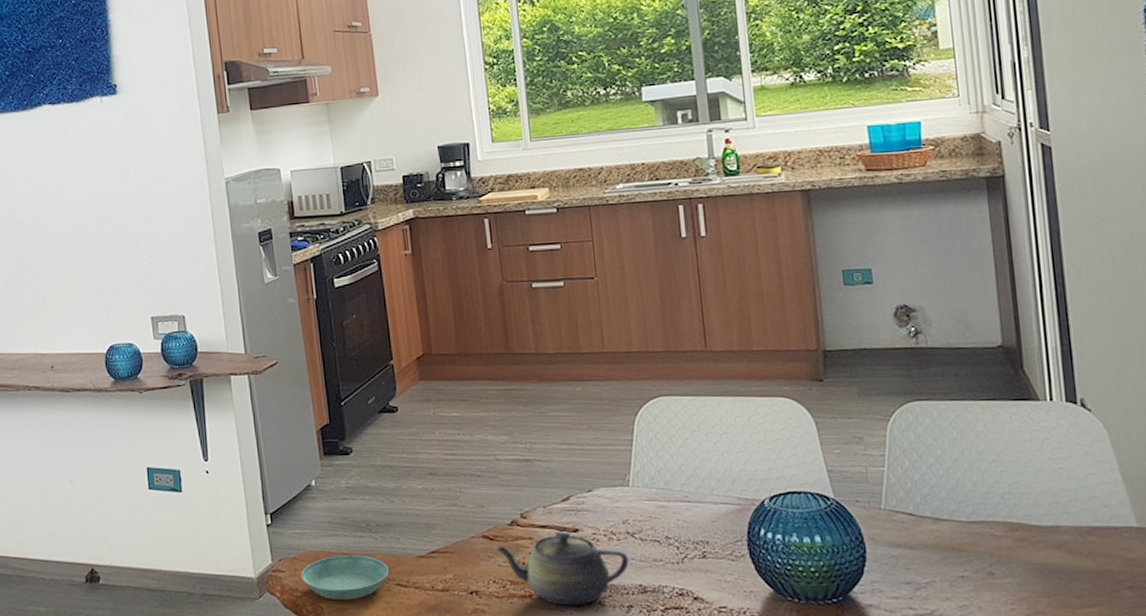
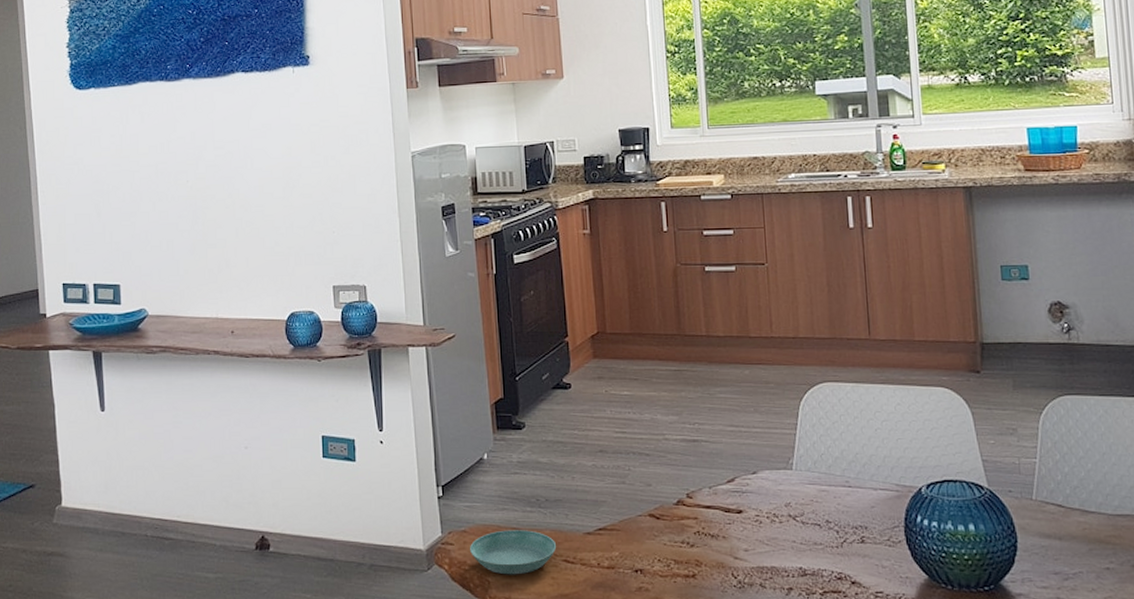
teapot: present [493,531,630,606] -> none [659,512,791,587]

